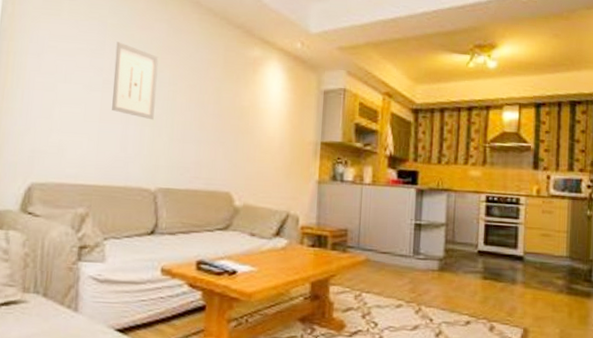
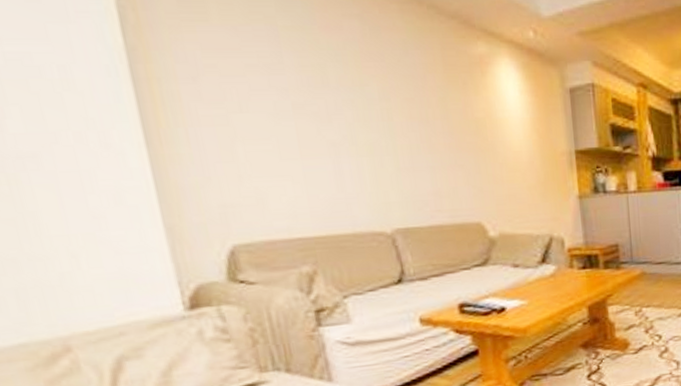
wall art: present [112,42,159,120] -> none [297,51,370,149]

